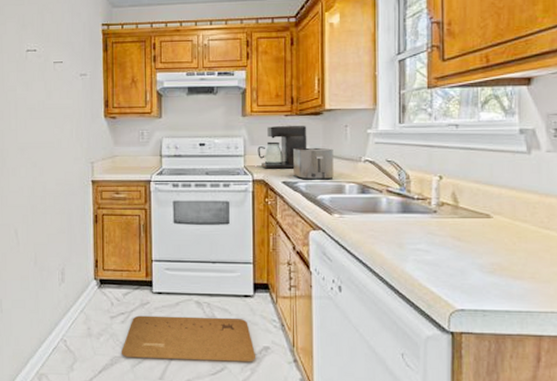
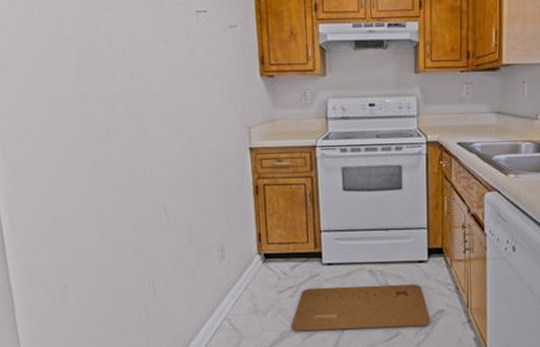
coffee maker: present [257,126,307,169] -> none [431,82,484,130]
toaster: present [293,147,334,180] -> none [469,105,510,140]

